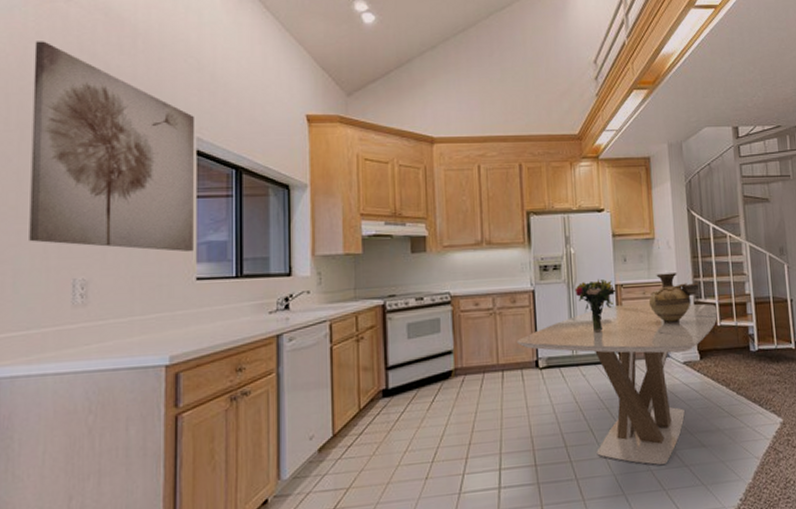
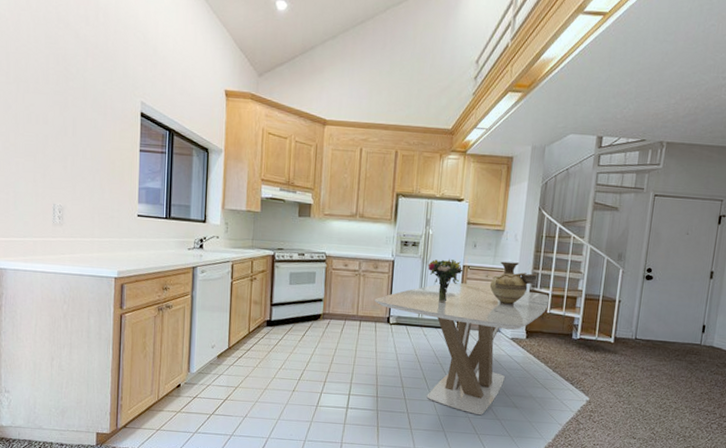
wall art: present [29,41,194,252] -> none [24,9,140,193]

